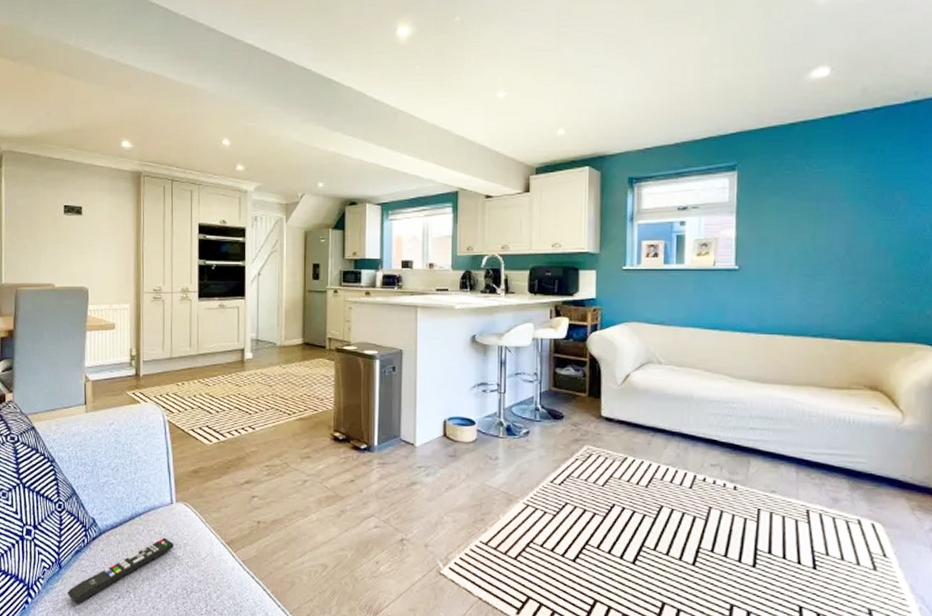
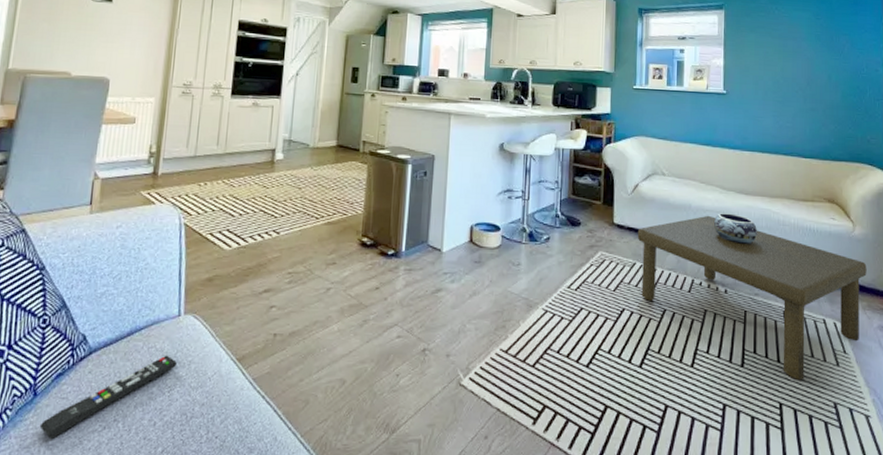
coffee table: none [628,406,919,584] -> present [637,215,867,381]
decorative bowl: none [721,404,777,439] -> present [714,213,758,245]

